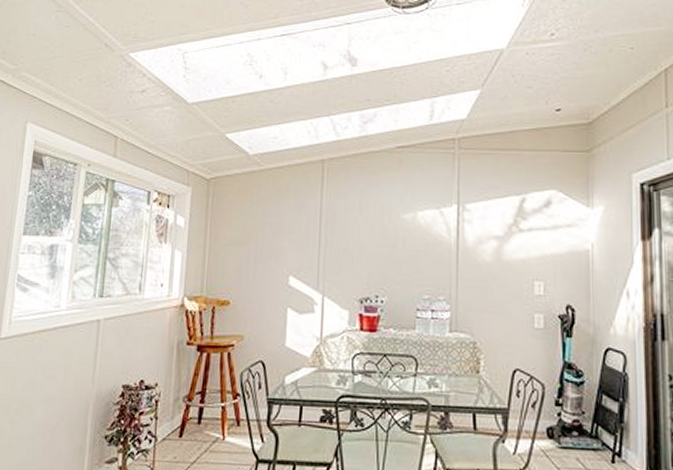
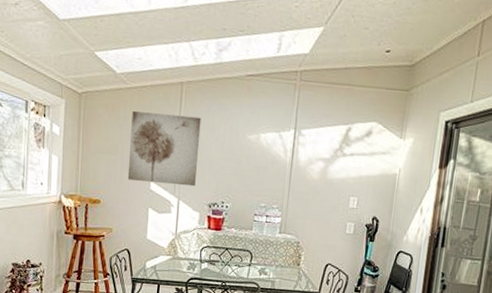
wall art: none [261,195,347,279] -> present [127,111,201,187]

